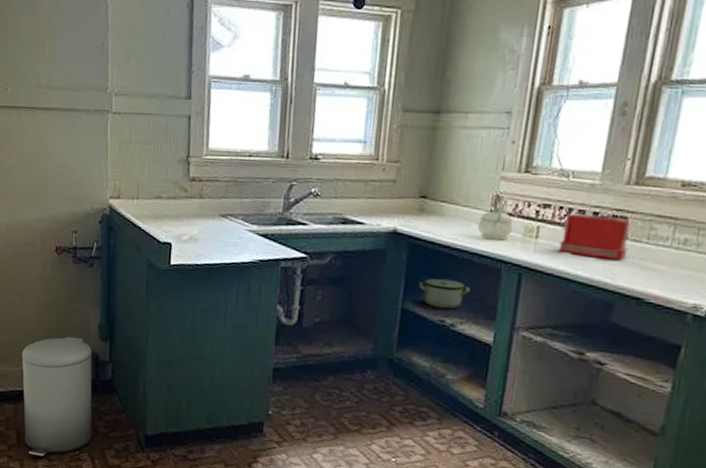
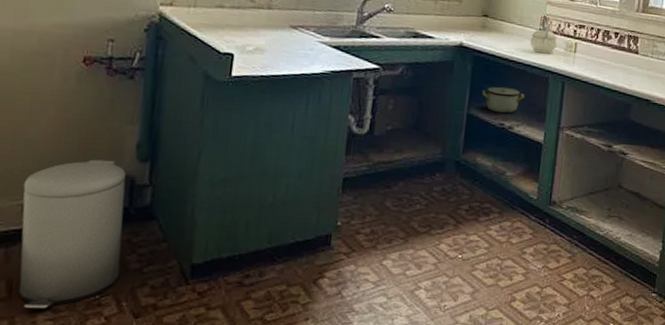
toaster: present [559,212,631,261] -> none [591,32,640,71]

